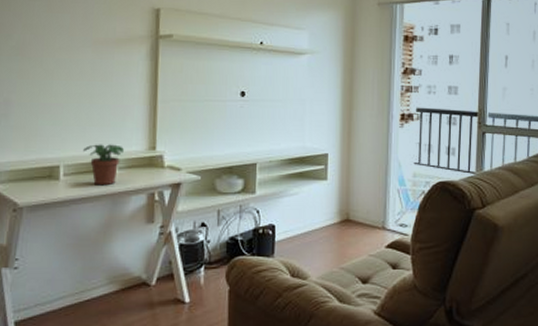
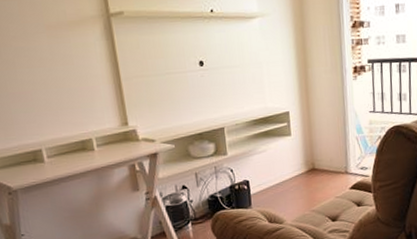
potted plant: present [83,144,125,186] -> none [60,124,100,164]

